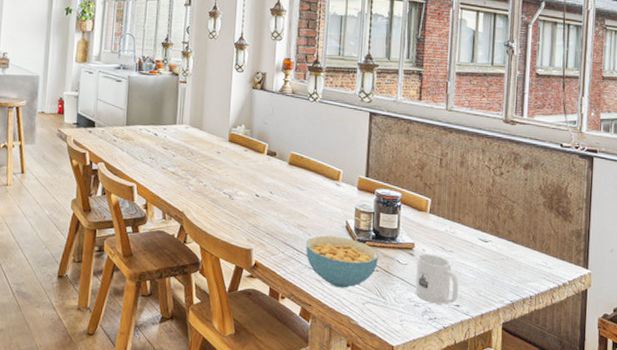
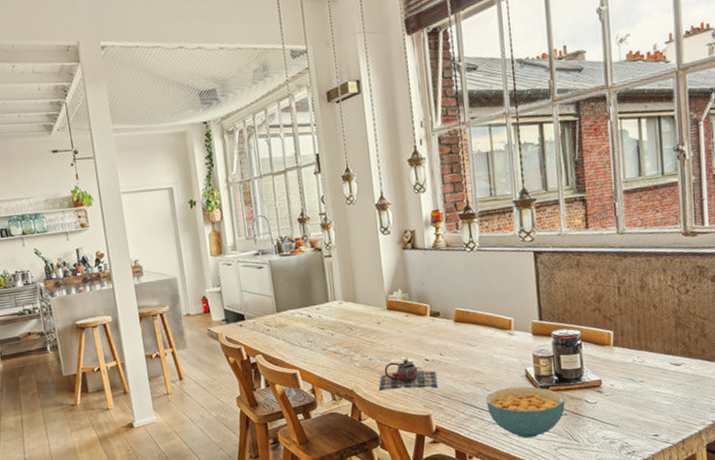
teapot: none [207,189,264,225] -> present [378,357,438,392]
mug: present [415,253,459,304] -> none [606,387,656,437]

